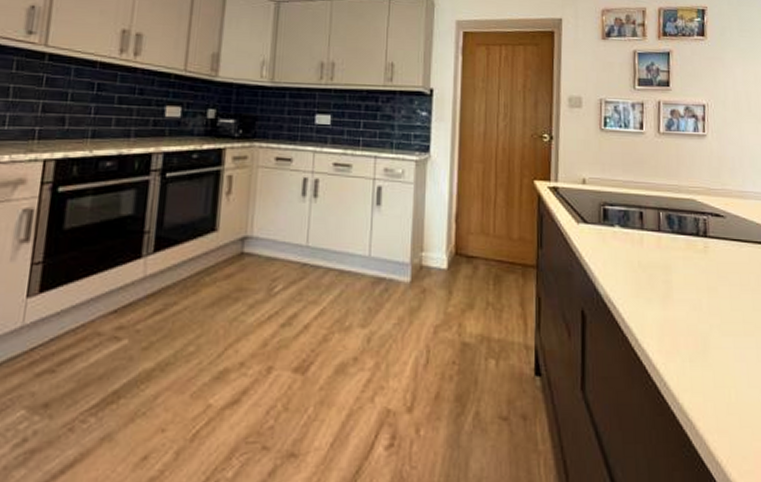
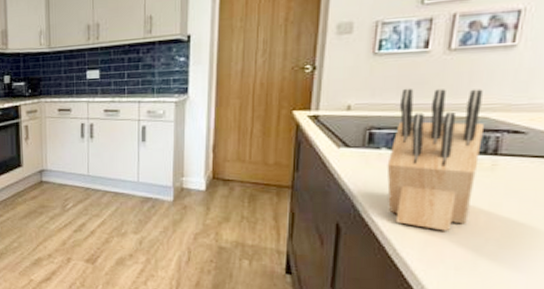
knife block: none [621,166,694,317] -> present [387,88,484,231]

